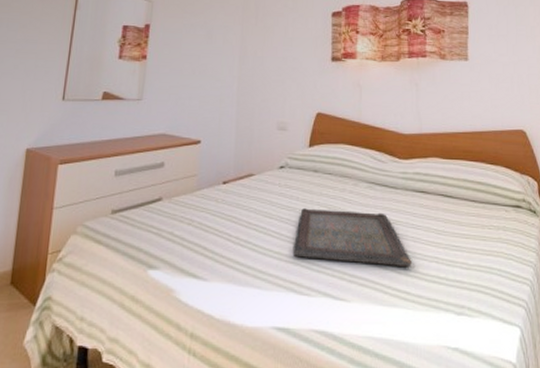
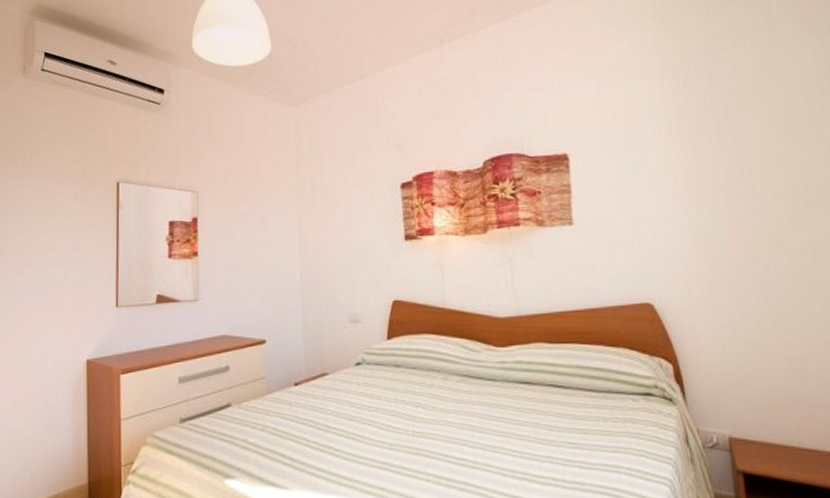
serving tray: present [292,208,411,268] -> none [379,407,520,469]

